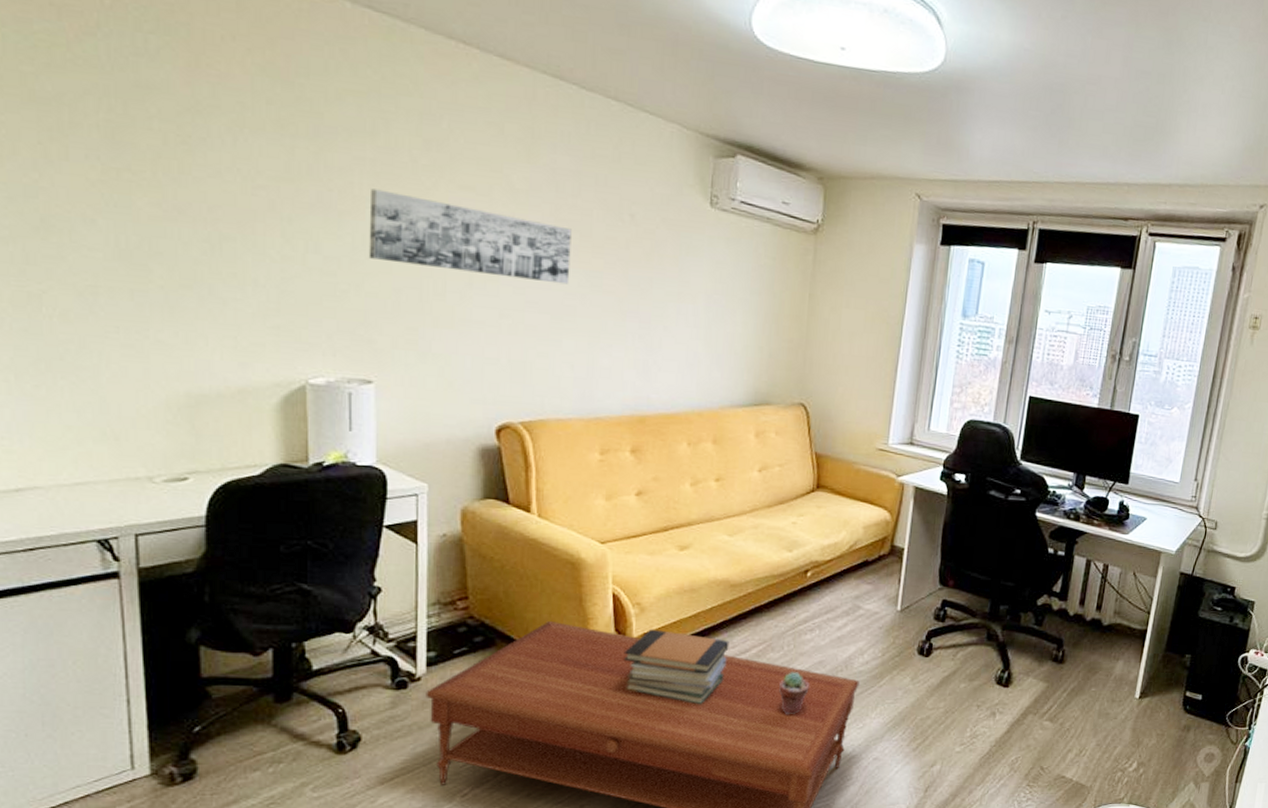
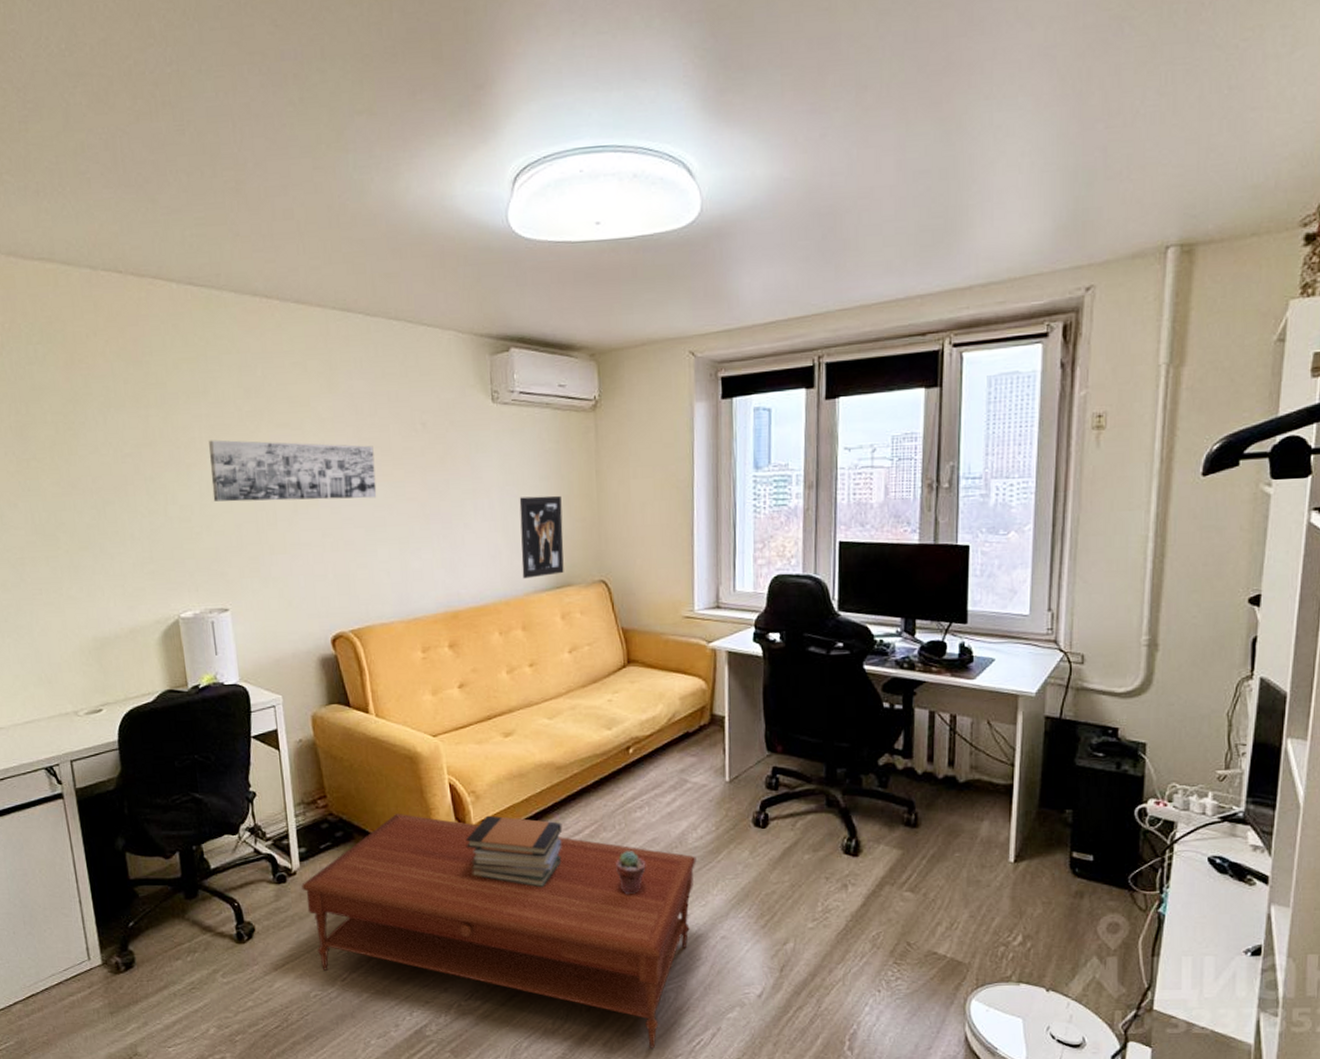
wall art: none [720,308,771,392] -> present [519,495,564,579]

